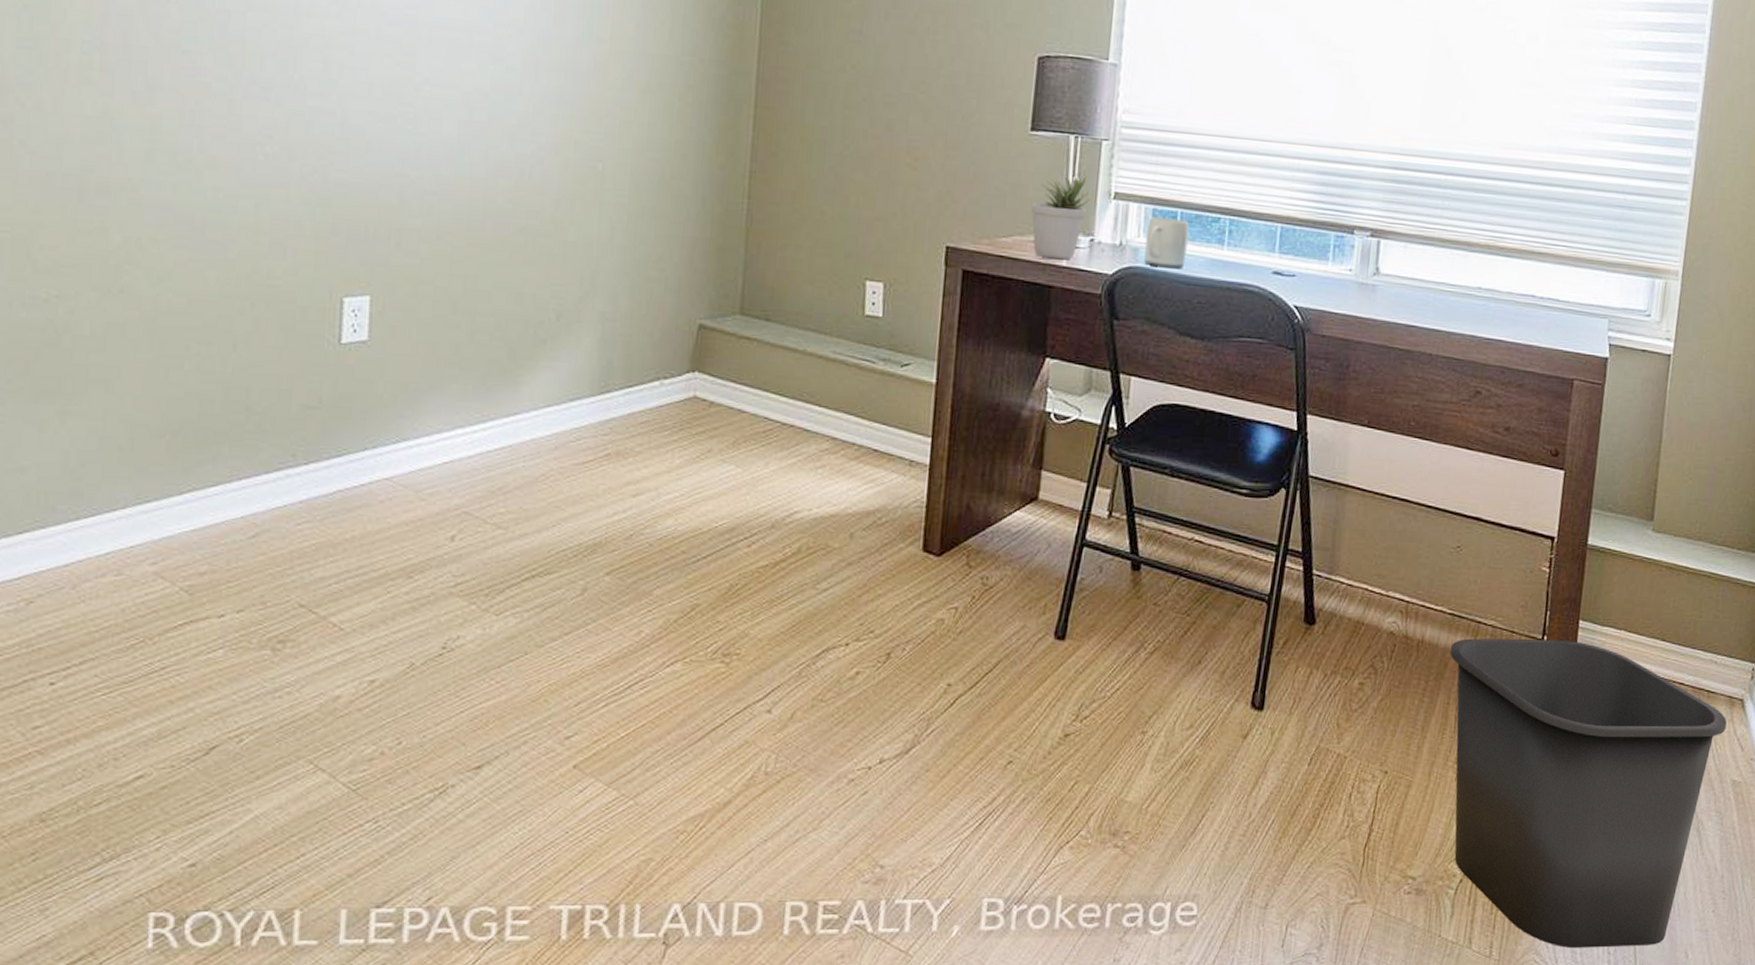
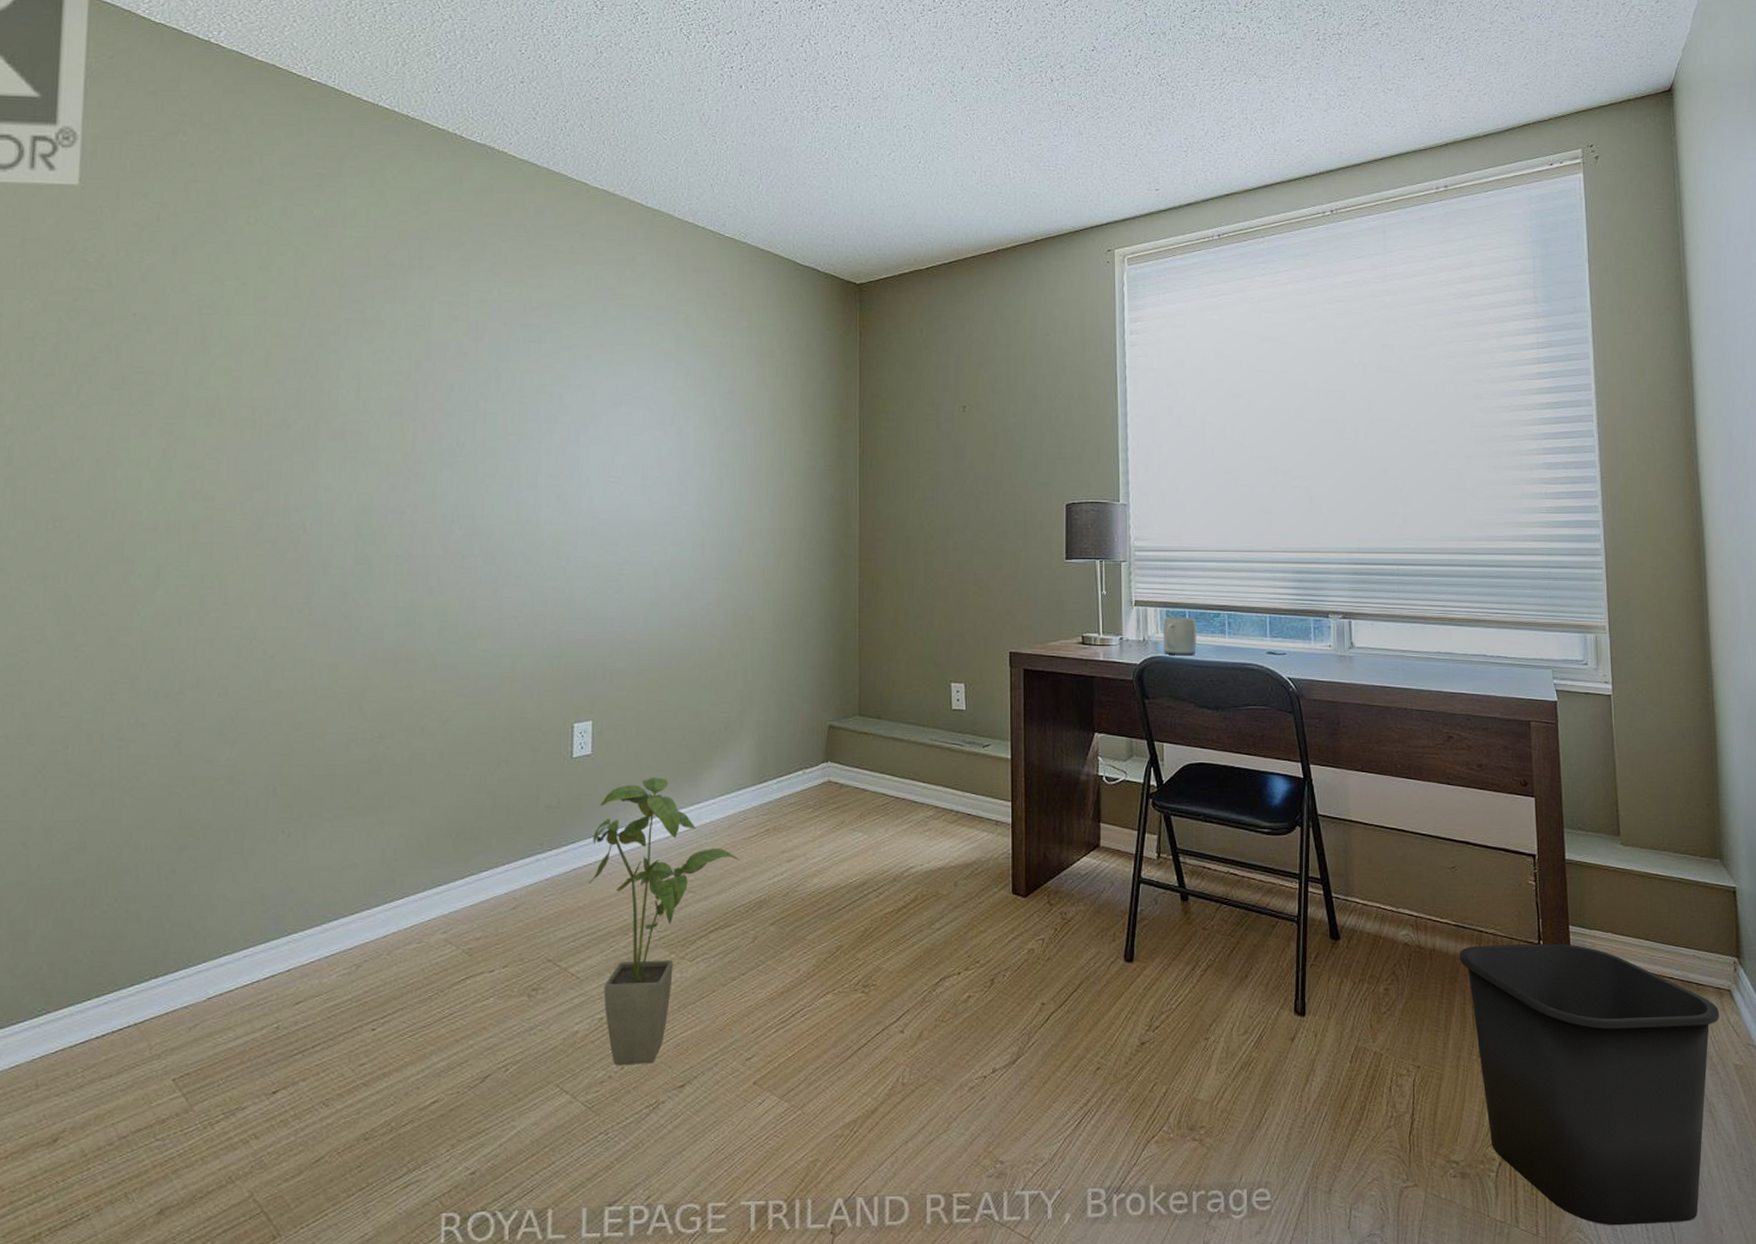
house plant: none [358,377,570,739] -> present [588,778,740,1065]
potted plant: present [1031,172,1090,260] -> none [1072,588,1116,656]

